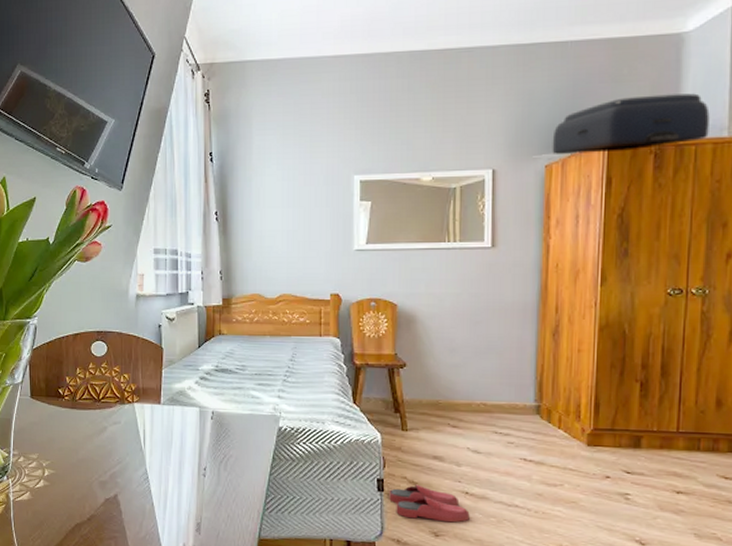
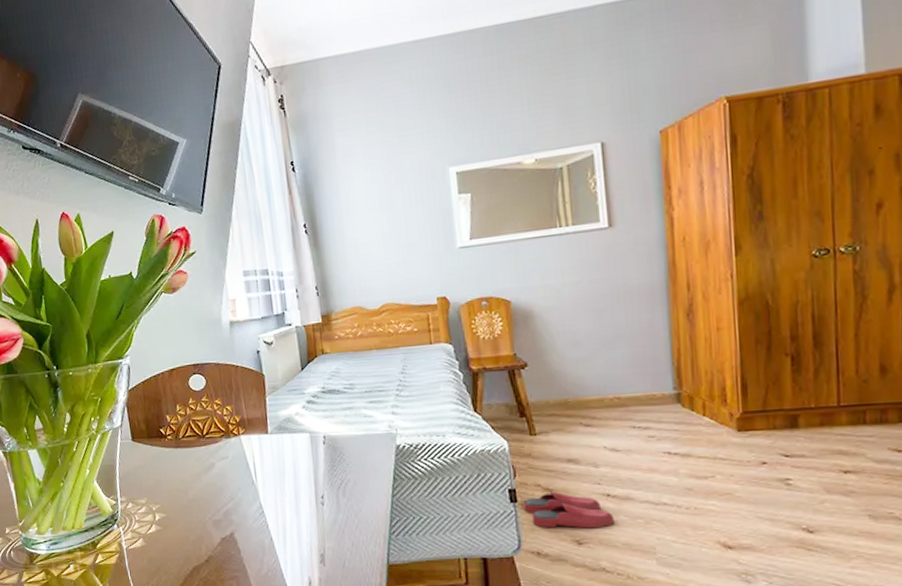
suitcase: present [552,93,710,154] -> none [664,29,843,117]

